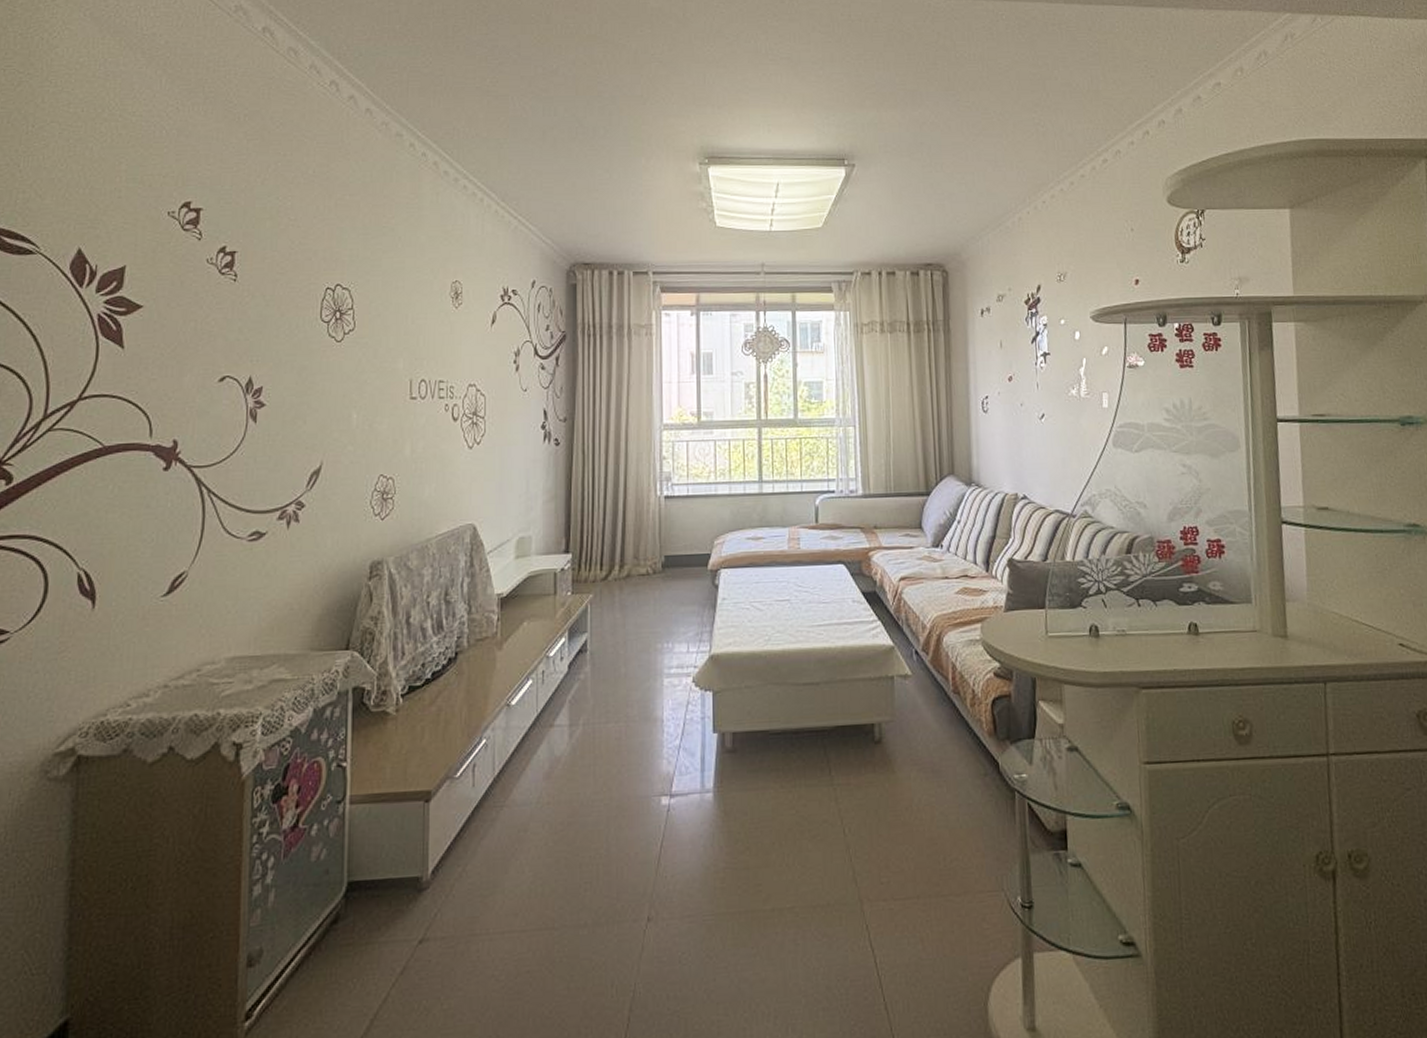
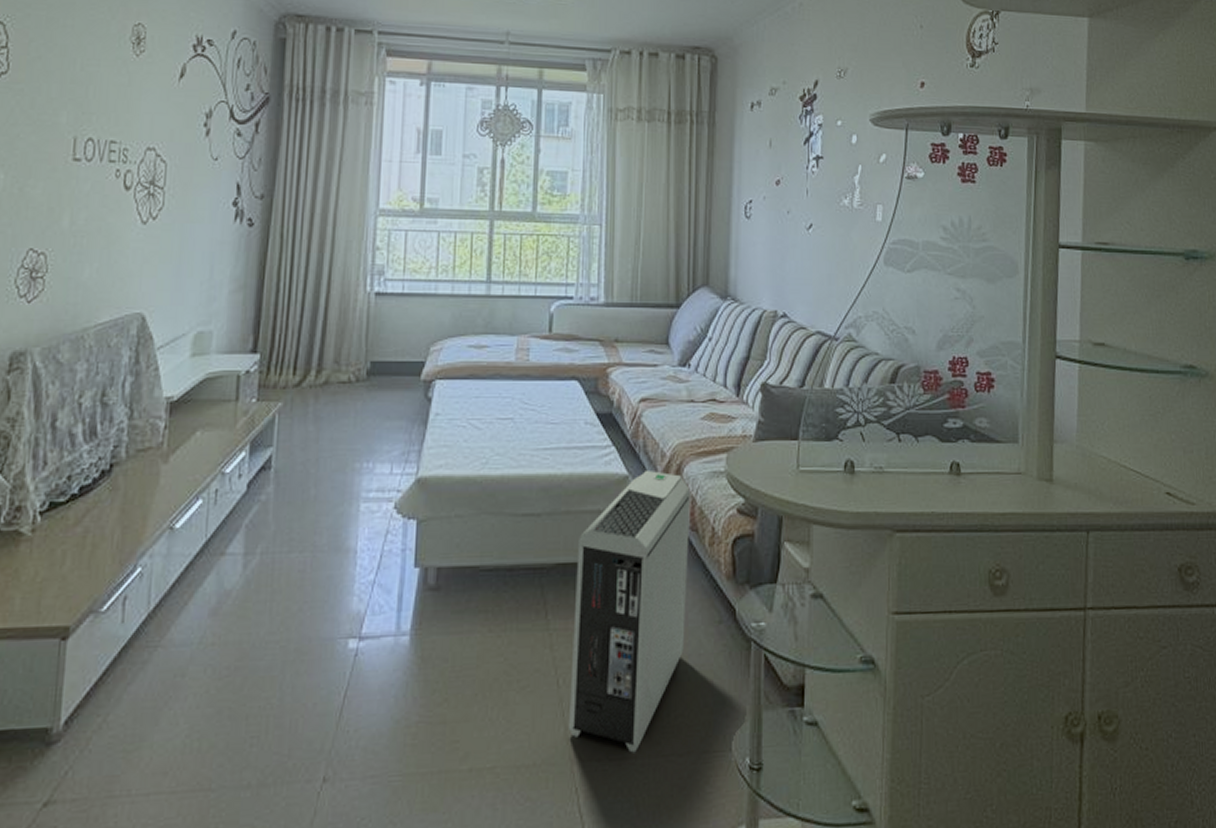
air purifier: none [853,640,955,894] -> present [567,469,690,753]

